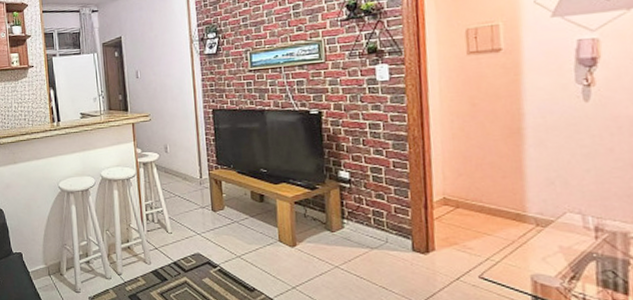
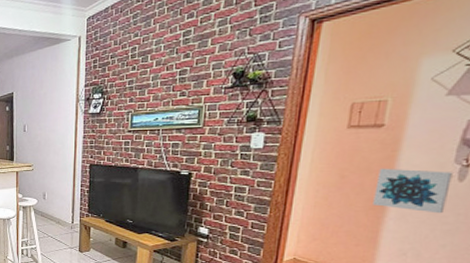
wall art: none [507,92,579,137] -> present [373,168,453,214]

